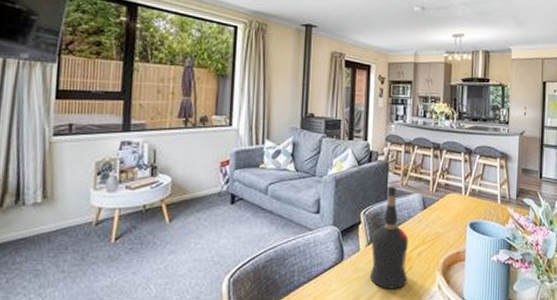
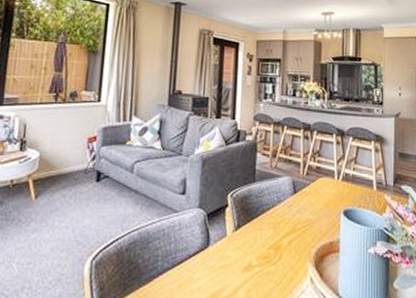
liquor bottle: present [369,185,409,289] -> none [236,167,278,280]

